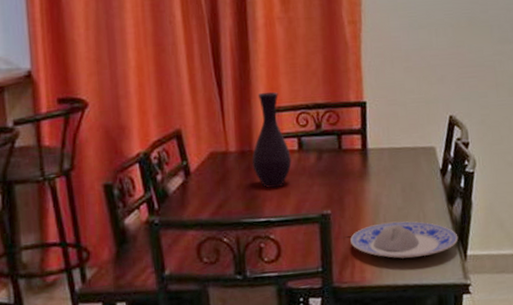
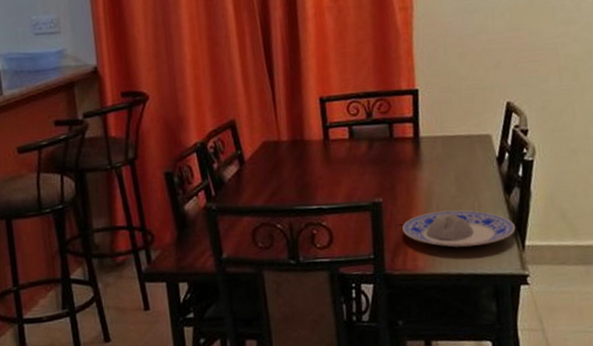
vase: present [252,91,292,189] -> none [303,81,343,177]

